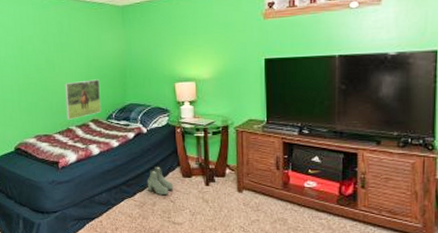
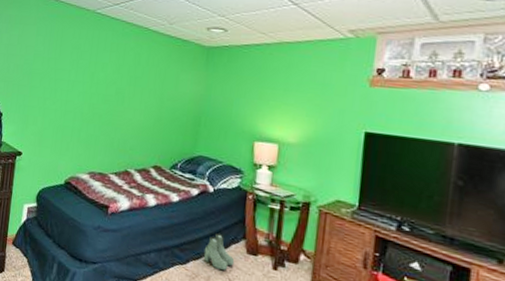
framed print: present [64,79,101,120] -> none [127,120,171,162]

